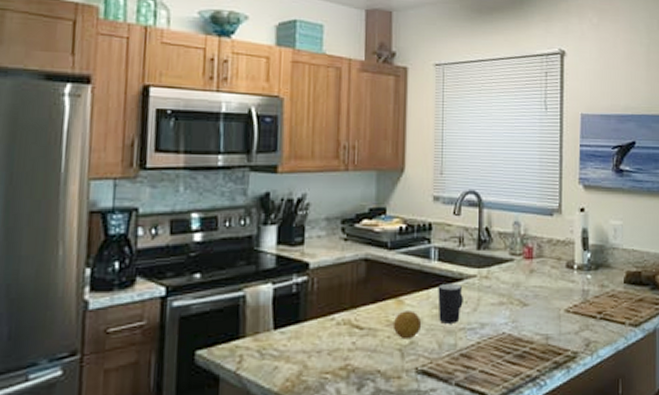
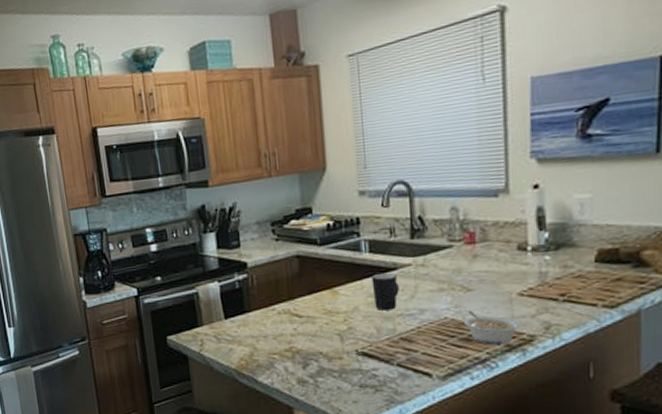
fruit: present [393,311,422,340] -> none [329,300,359,326]
legume: none [520,325,566,362] -> present [464,310,521,345]

